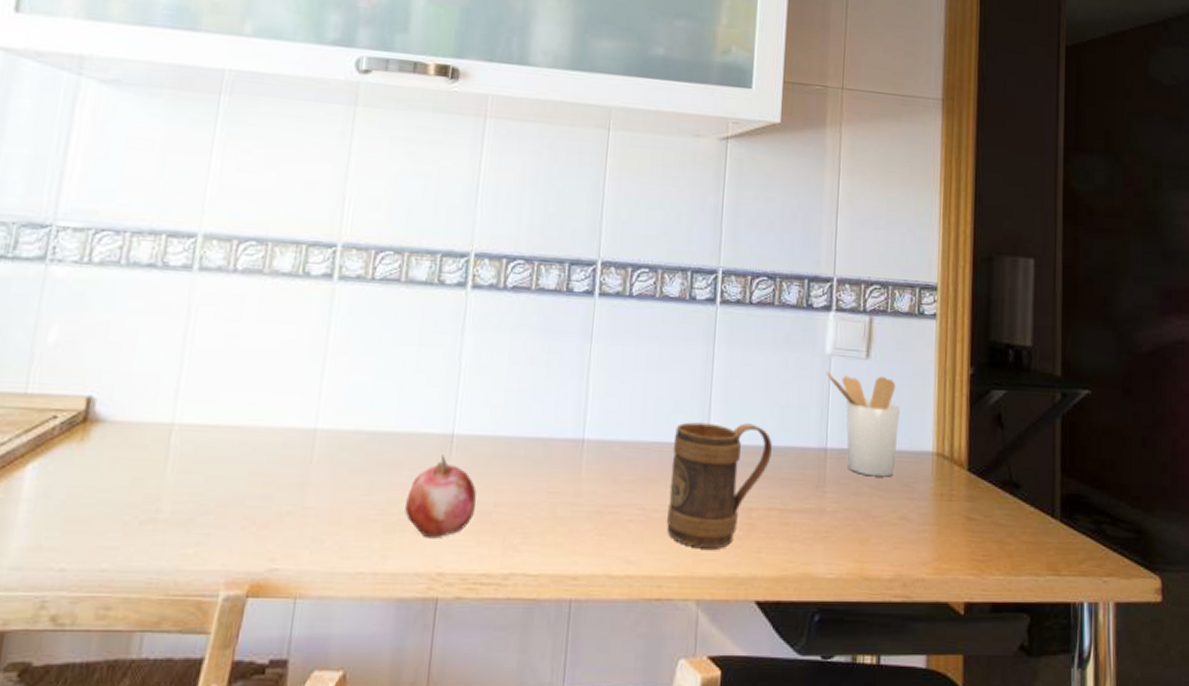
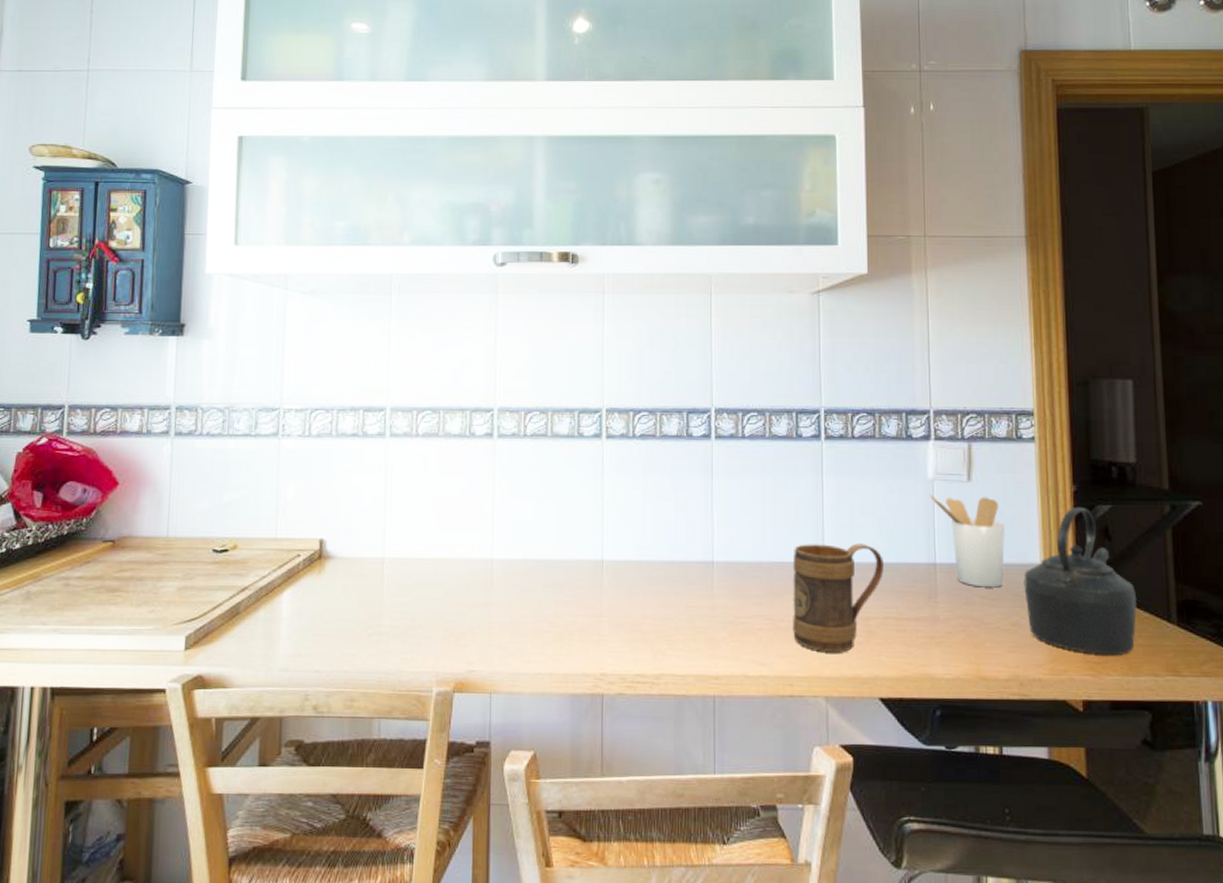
fruit: present [405,454,477,539] -> none [570,577,628,646]
kettle: none [914,390,1024,553] -> present [1024,506,1138,656]

